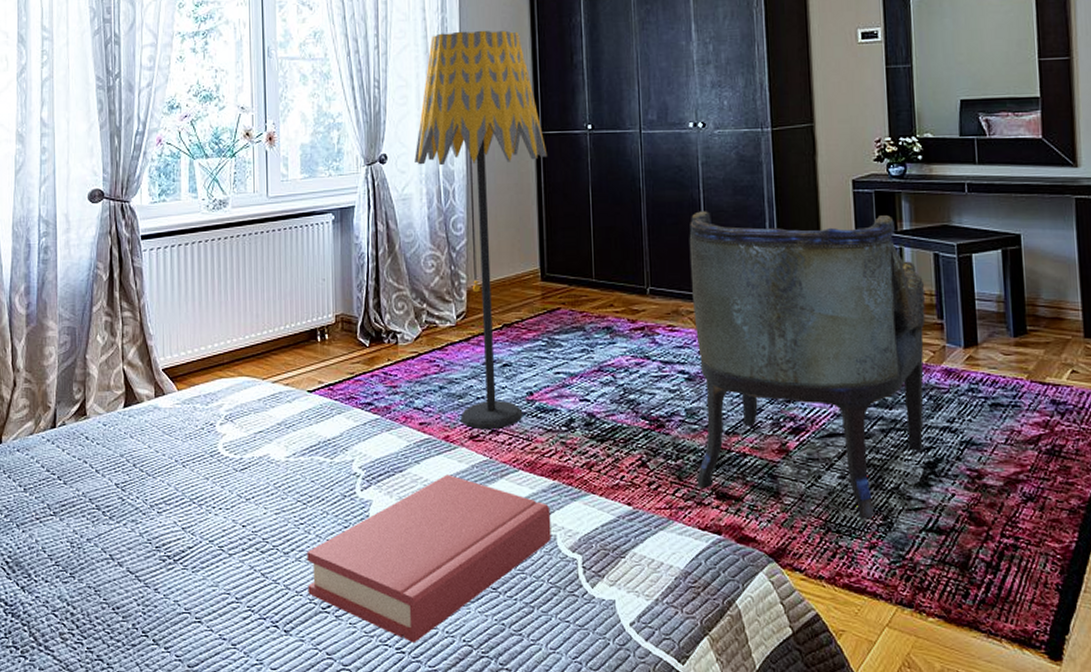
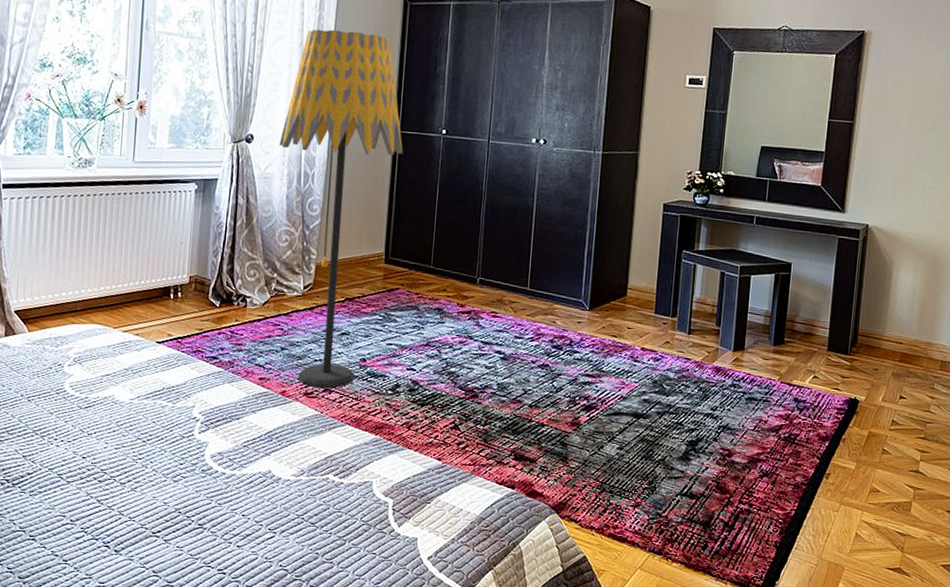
hardback book: present [307,474,551,644] -> none [140,424,370,566]
armchair: present [689,211,926,519] -> none [499,216,710,484]

